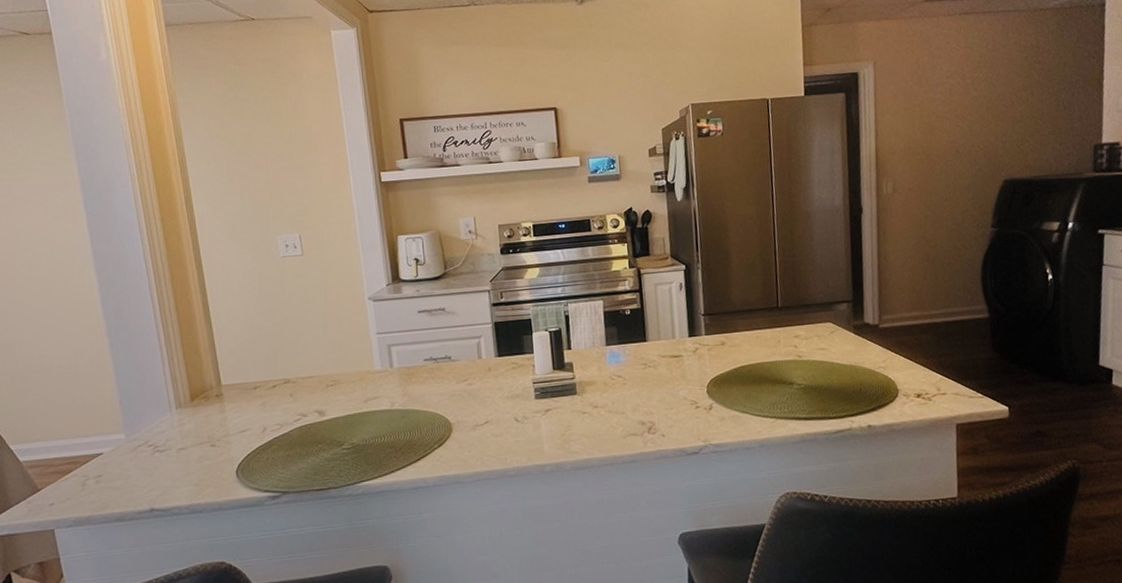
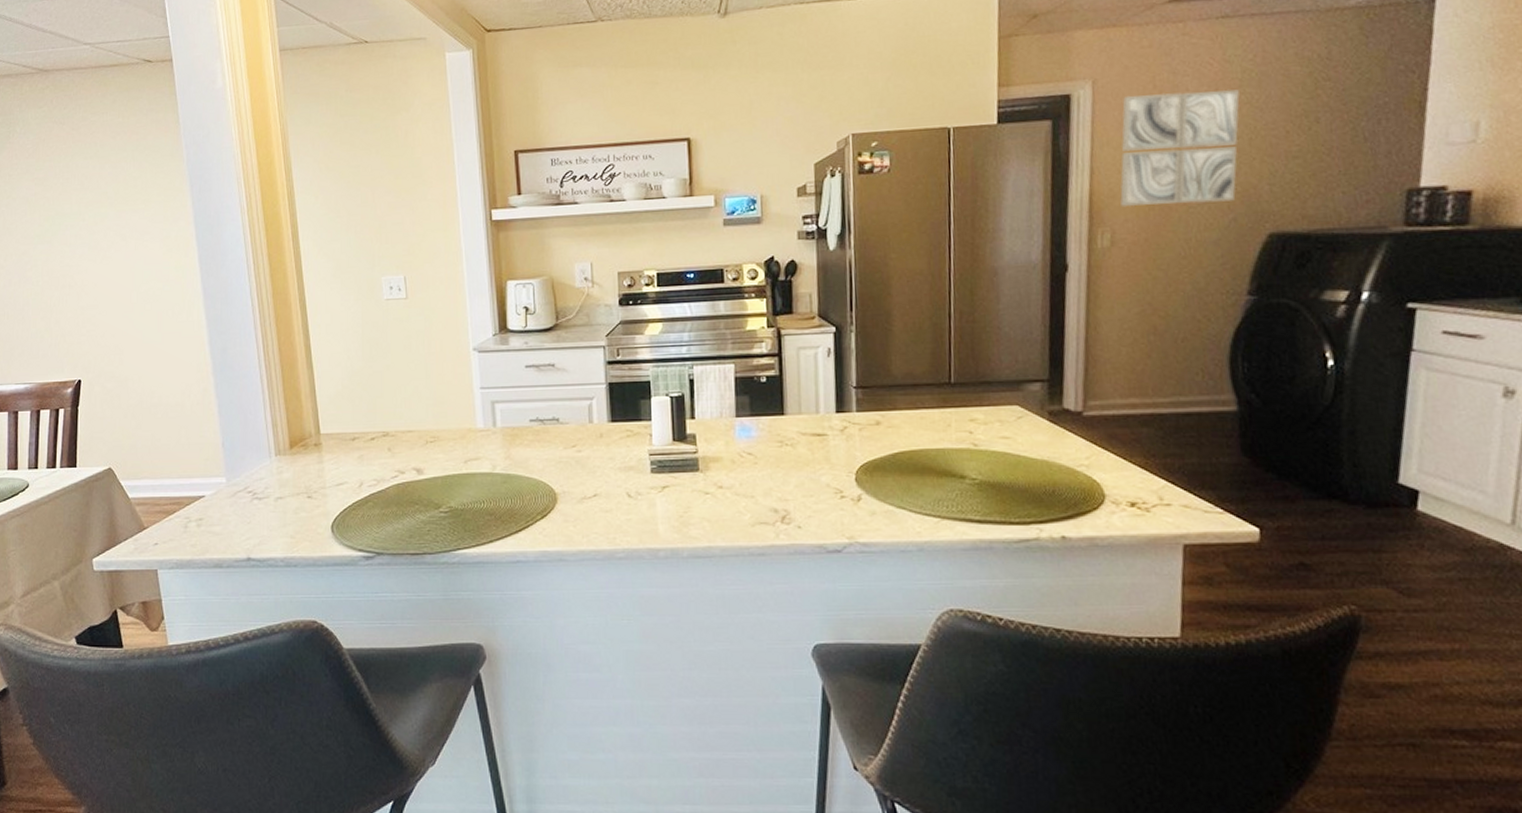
wall art: none [896,70,980,161] -> present [1120,89,1240,207]

